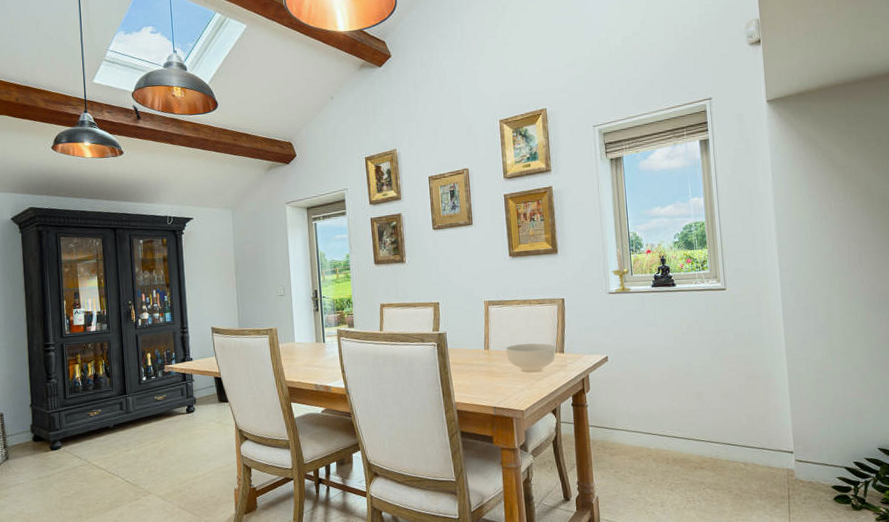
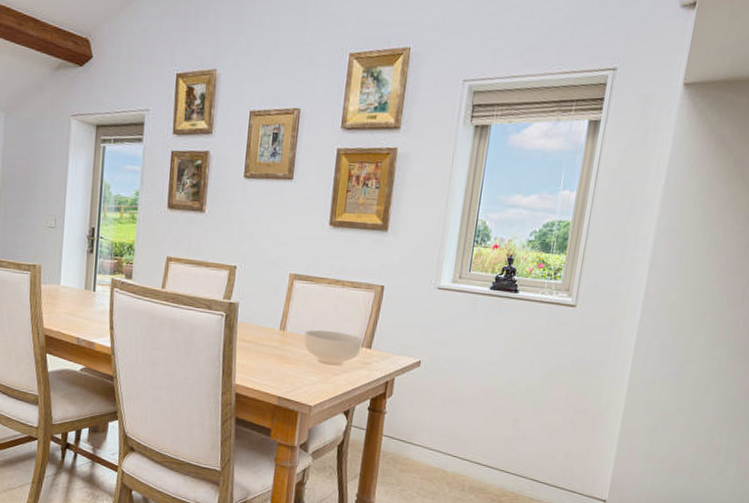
candlestick: present [612,248,632,293] -> none [445,236,469,291]

